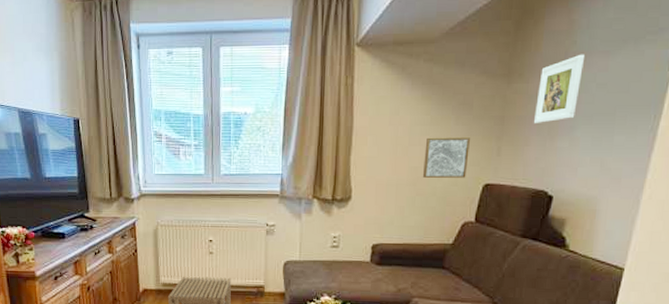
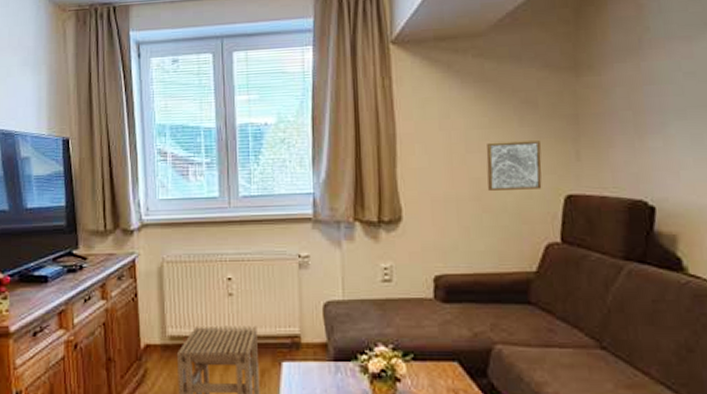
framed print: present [533,54,586,124] -> none [613,40,664,122]

